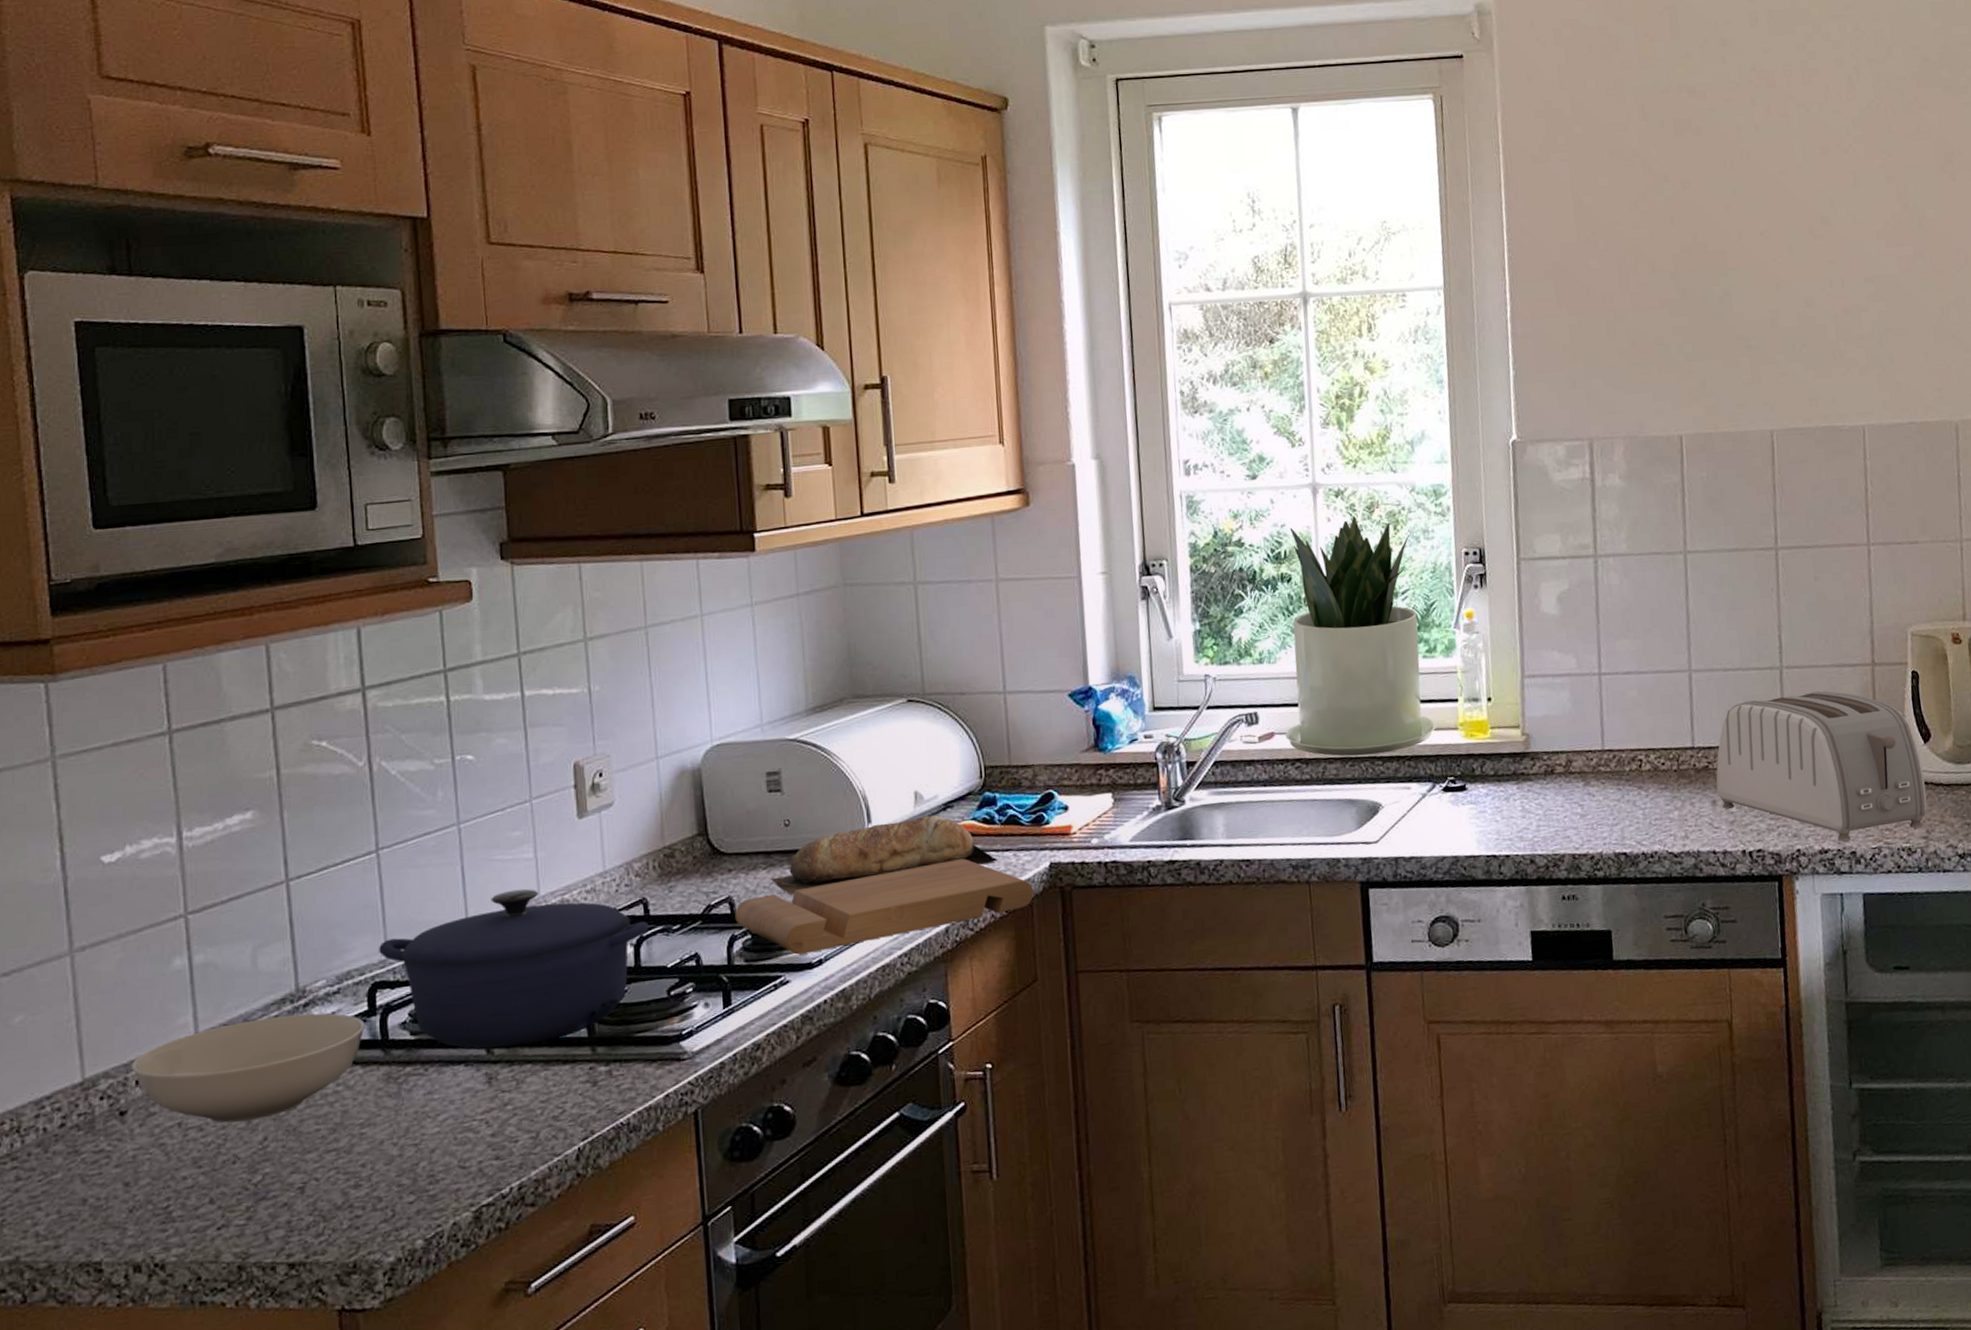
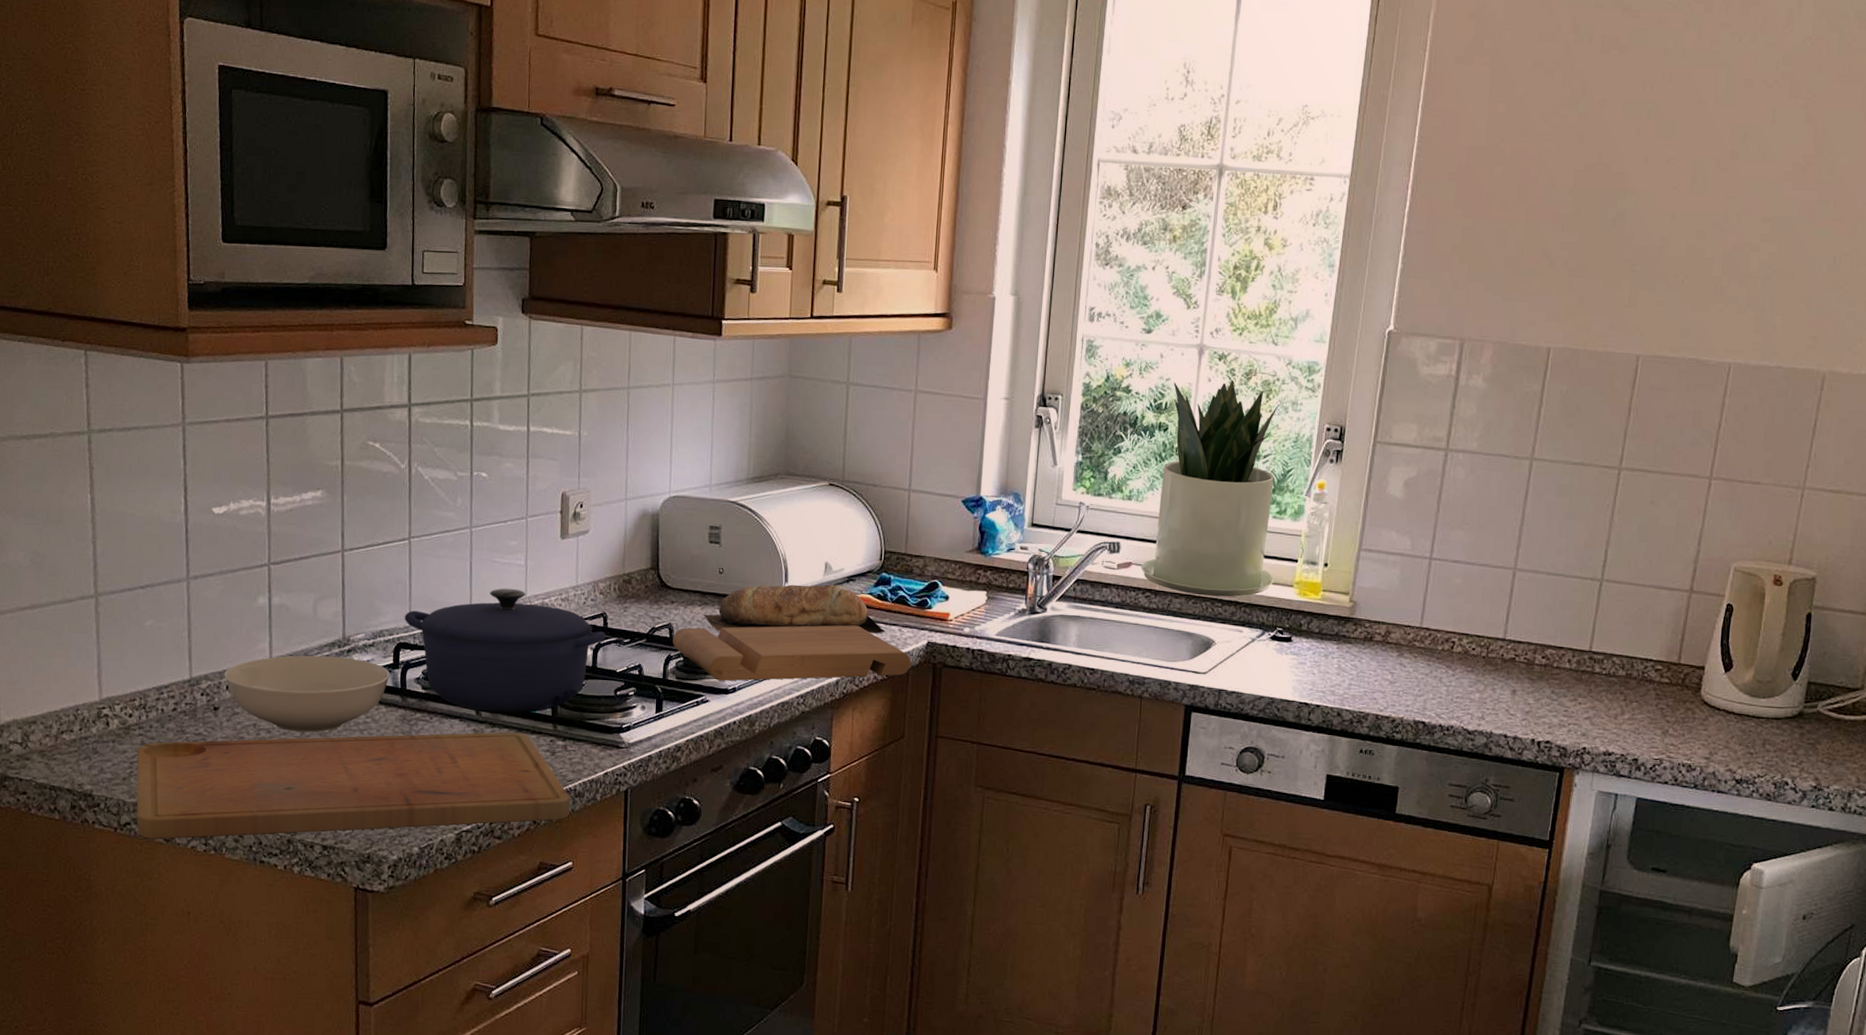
cutting board: none [11,1065,625,1307] -> present [136,732,570,840]
toaster: present [1716,691,1927,842] -> none [1518,605,1719,749]

